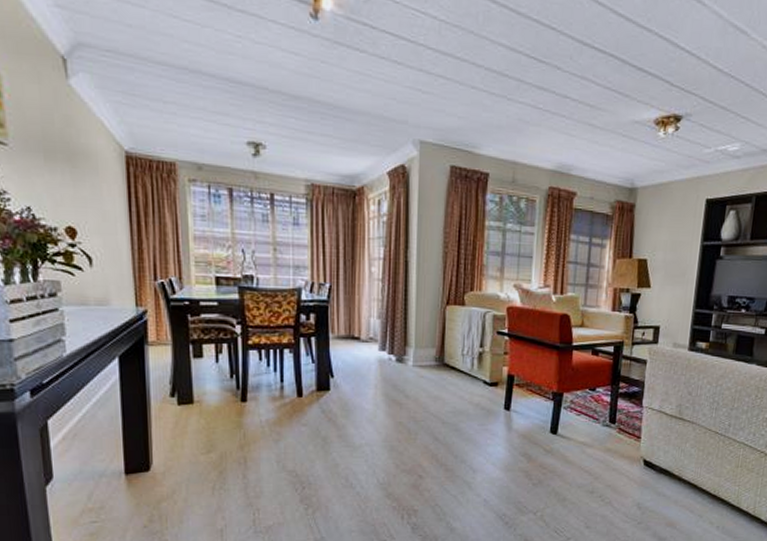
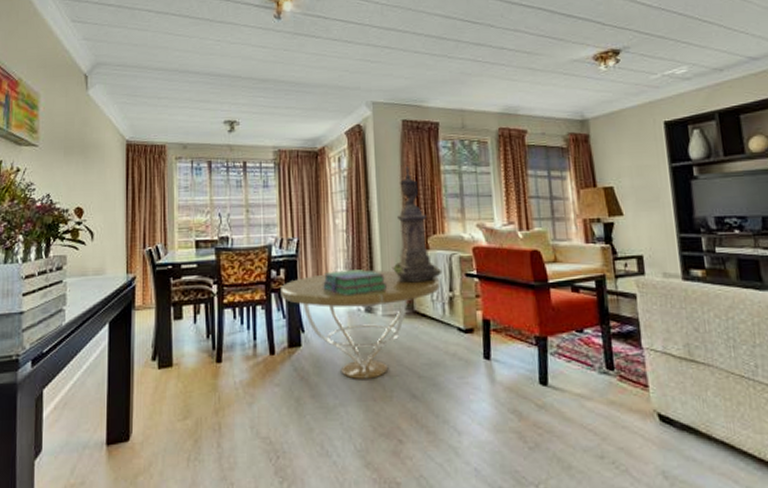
coffee table: none [310,322,472,423] -> present [281,270,441,379]
stack of books: none [353,320,421,346] -> present [322,270,388,297]
decorative urn: none [426,217,476,337] -> present [391,166,443,283]

